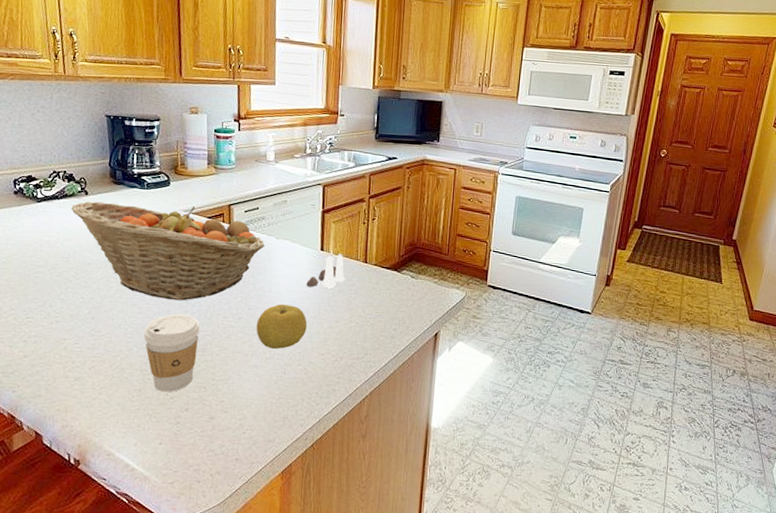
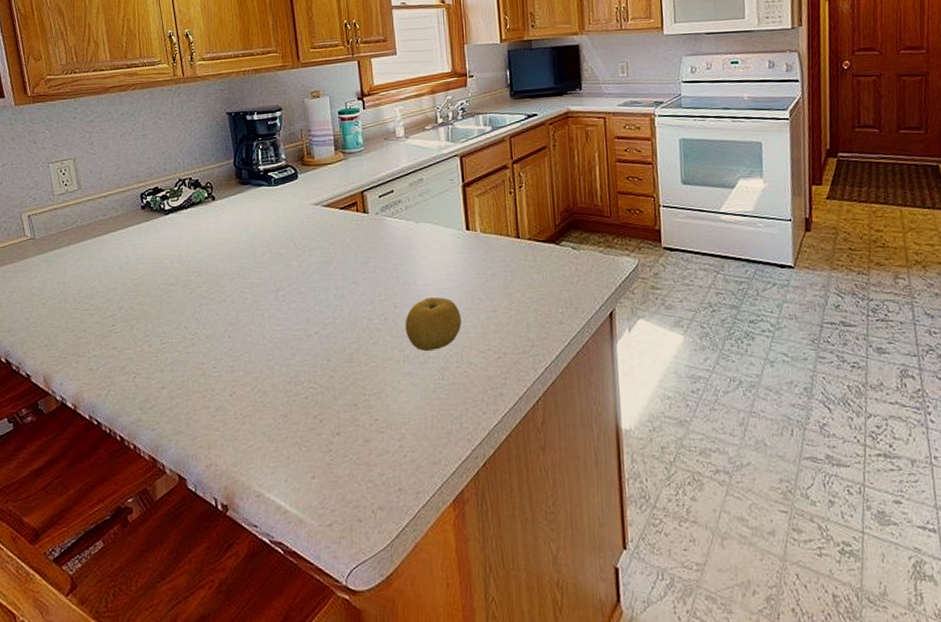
fruit basket: present [71,201,265,301] -> none [200,198,405,307]
coffee cup: present [144,314,200,392] -> none [285,321,344,415]
salt and pepper shaker set: present [306,254,345,287] -> none [455,231,497,274]

